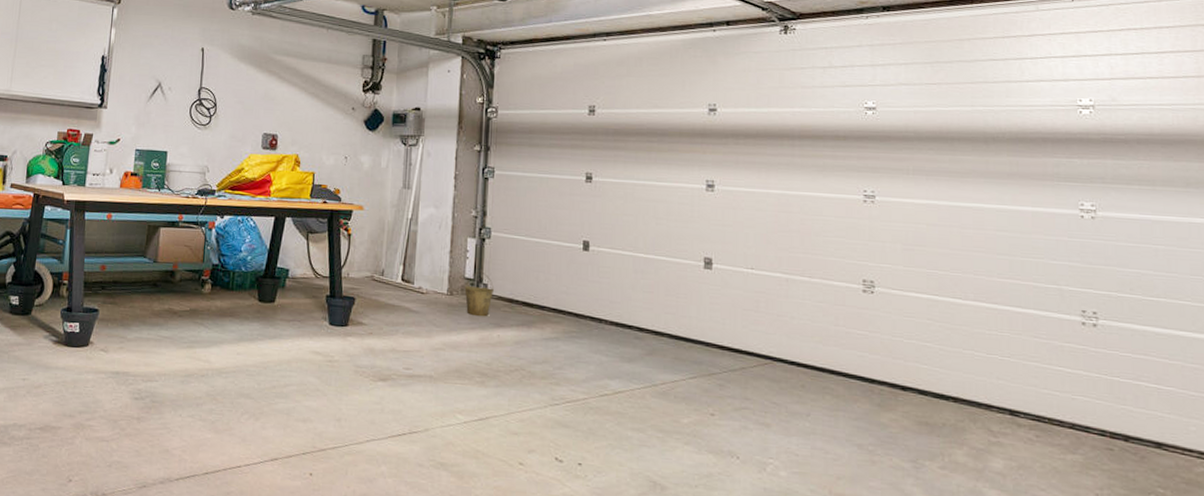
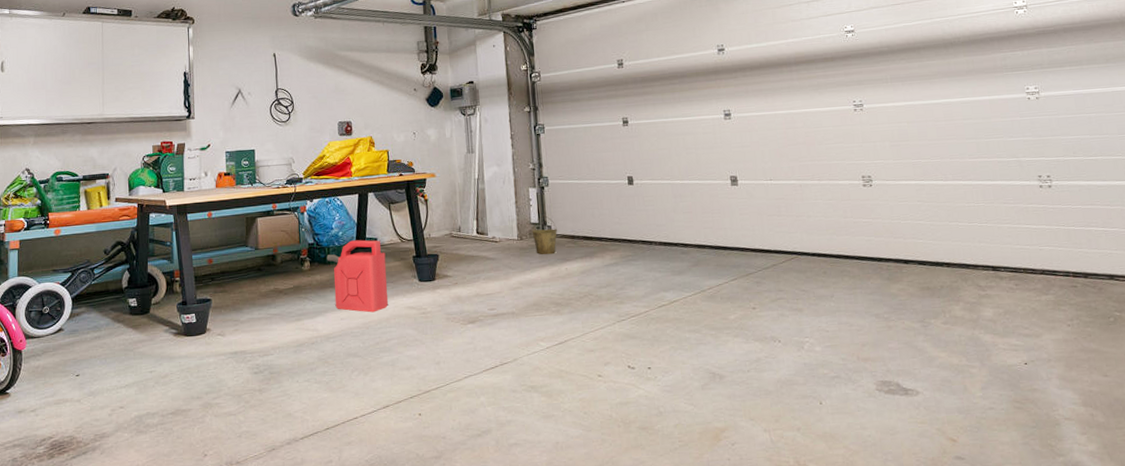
jerry can: none [230,267,296,352] -> present [326,240,388,313]

